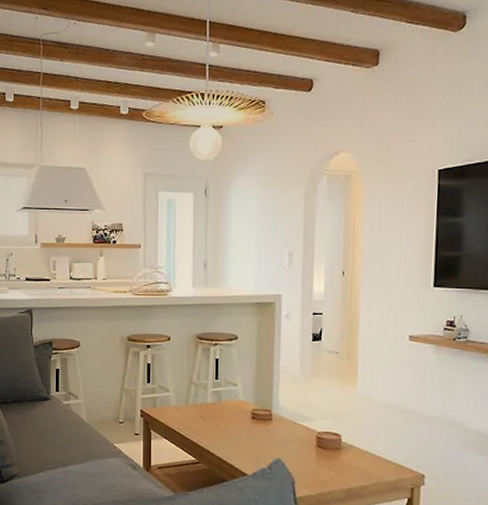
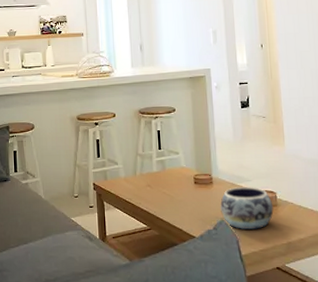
decorative bowl: none [278,426,337,472] -> present [220,187,274,229]

